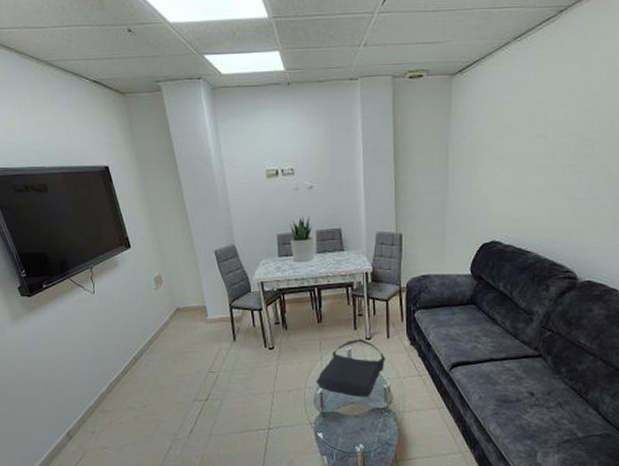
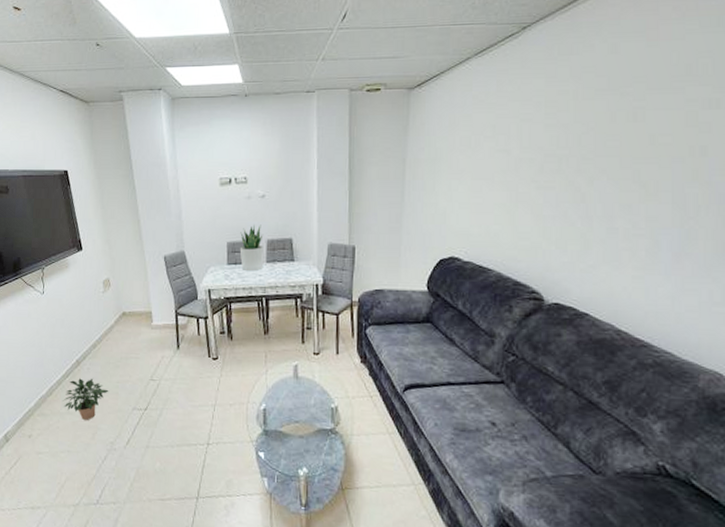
potted plant: none [122,374,169,414] -> present [62,378,109,420]
bag: present [316,339,385,397] -> none [259,353,334,416]

